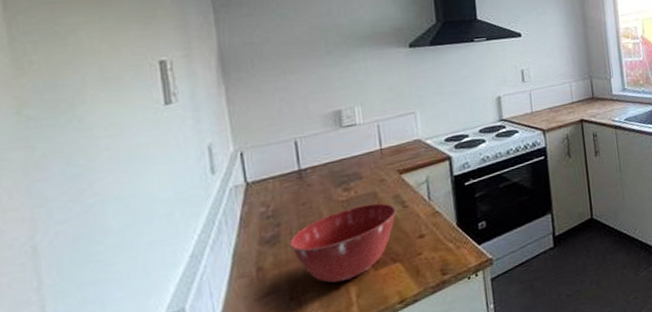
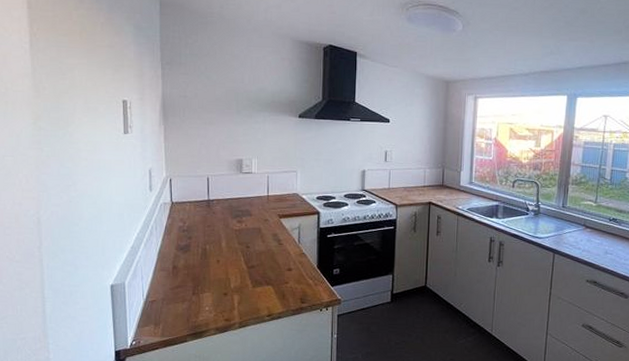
mixing bowl: present [289,203,396,283] -> none [196,236,273,290]

